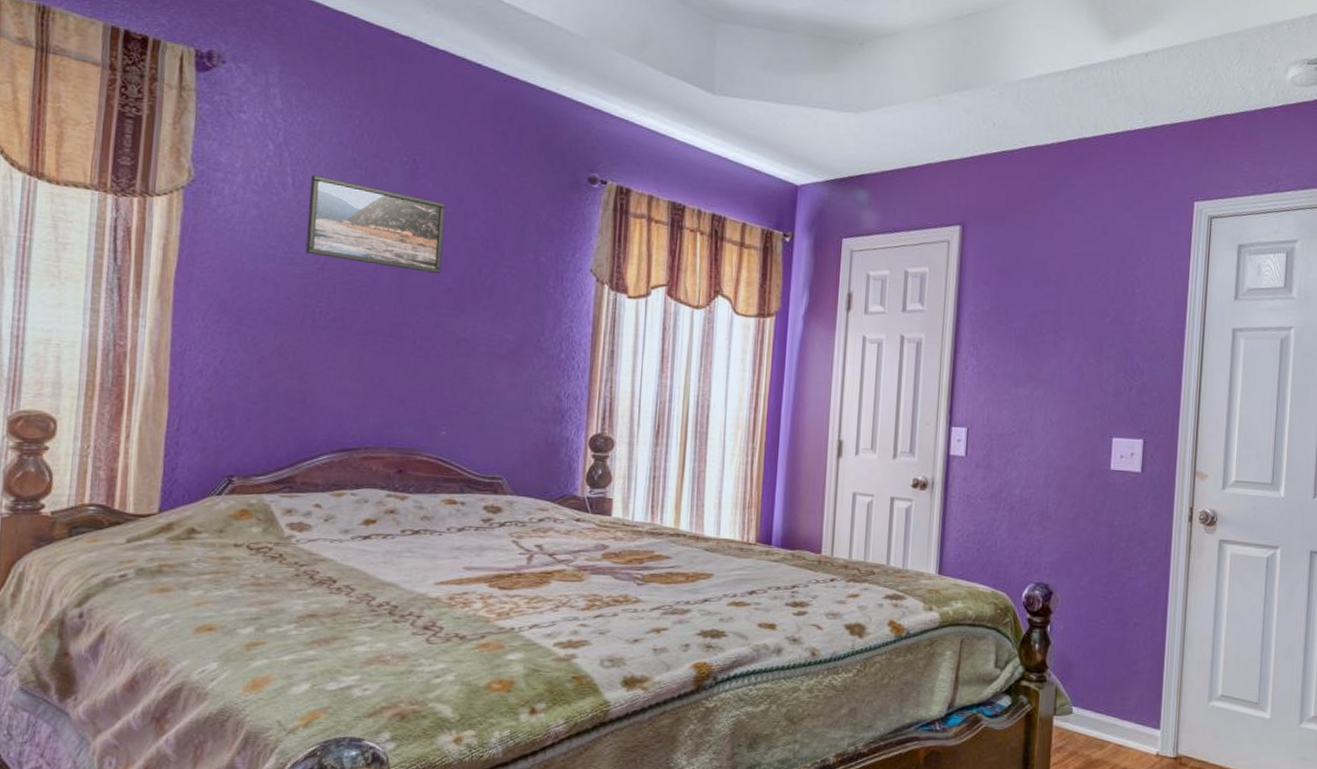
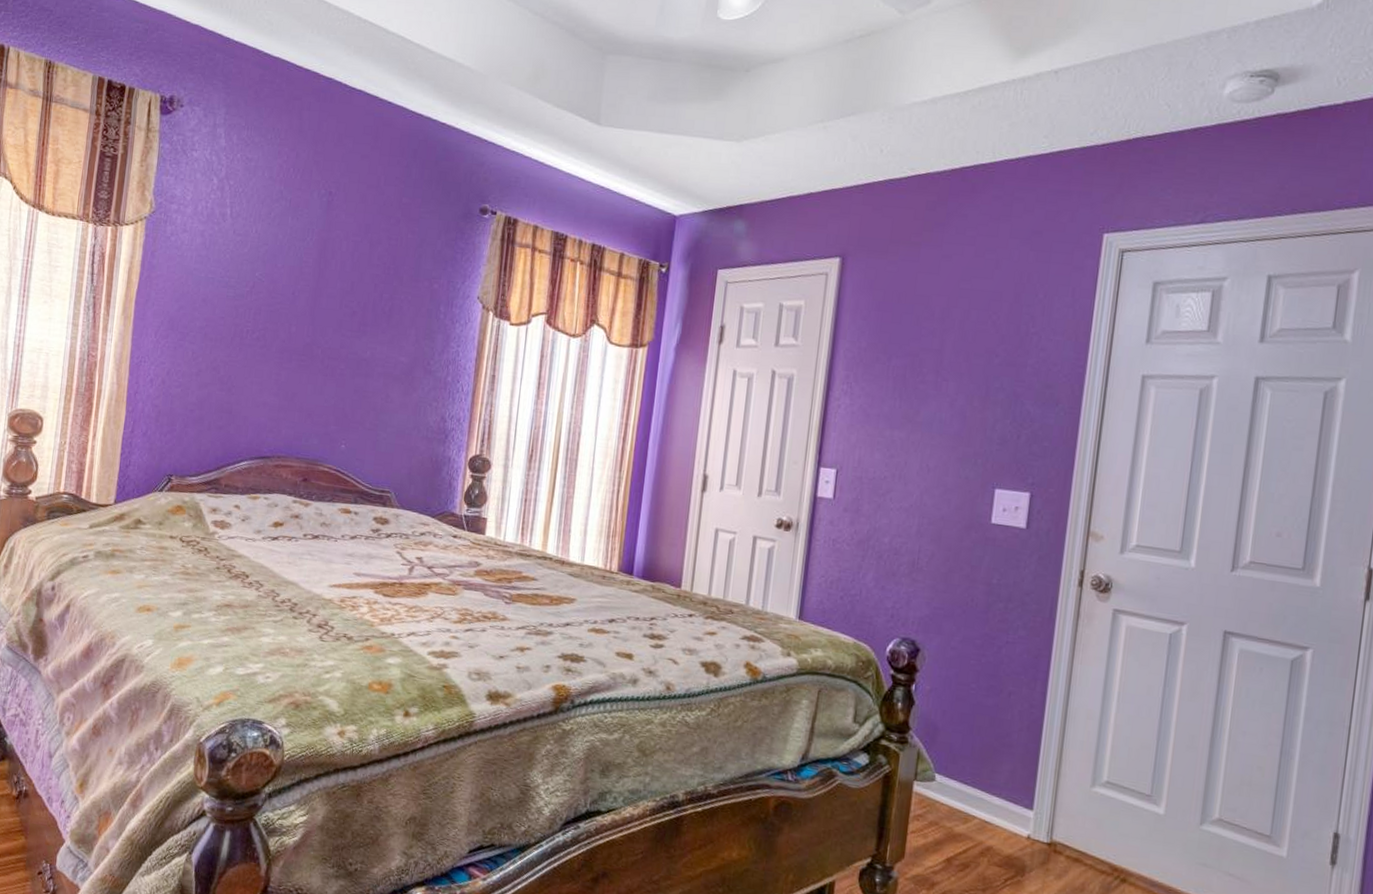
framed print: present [305,174,445,274] -> none [238,206,355,299]

